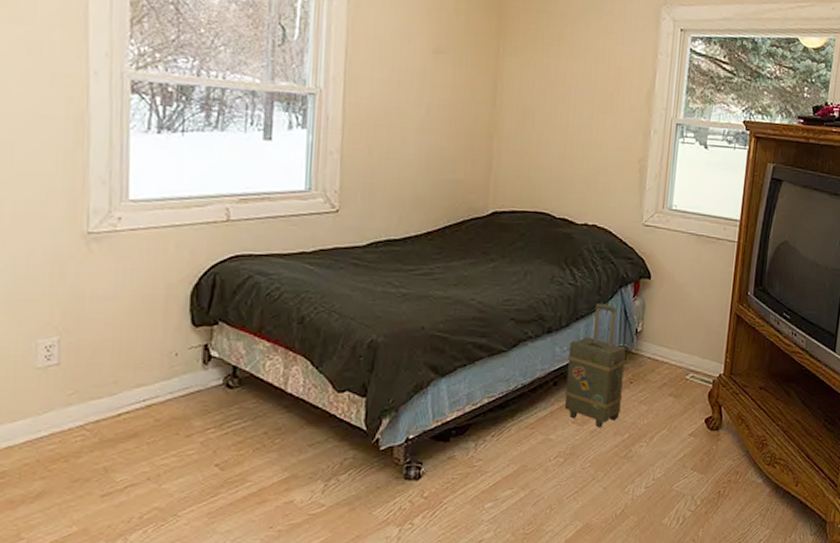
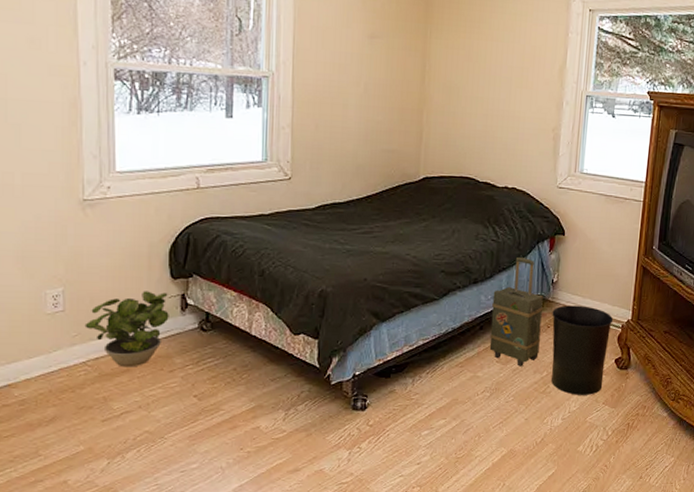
potted plant: none [84,340,188,432] -> present [84,291,169,368]
waste bin: none [634,358,704,460] -> present [551,305,614,395]

